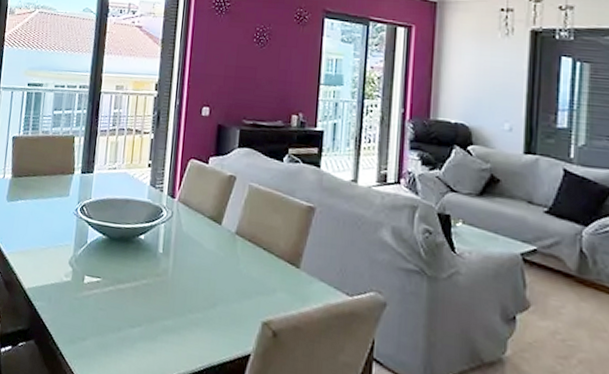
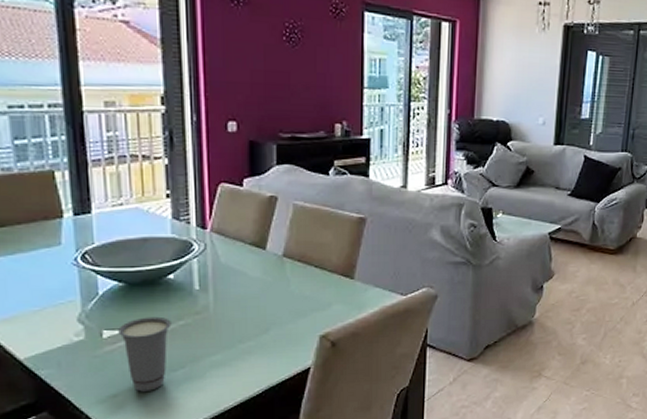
cup: none [96,270,137,343] -> present [118,316,172,392]

